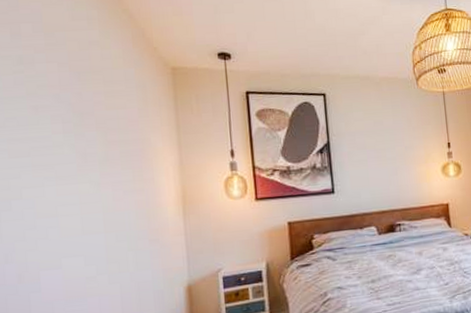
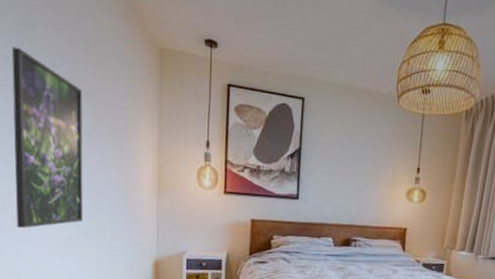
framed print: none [10,87,102,278] -> present [11,47,83,229]

